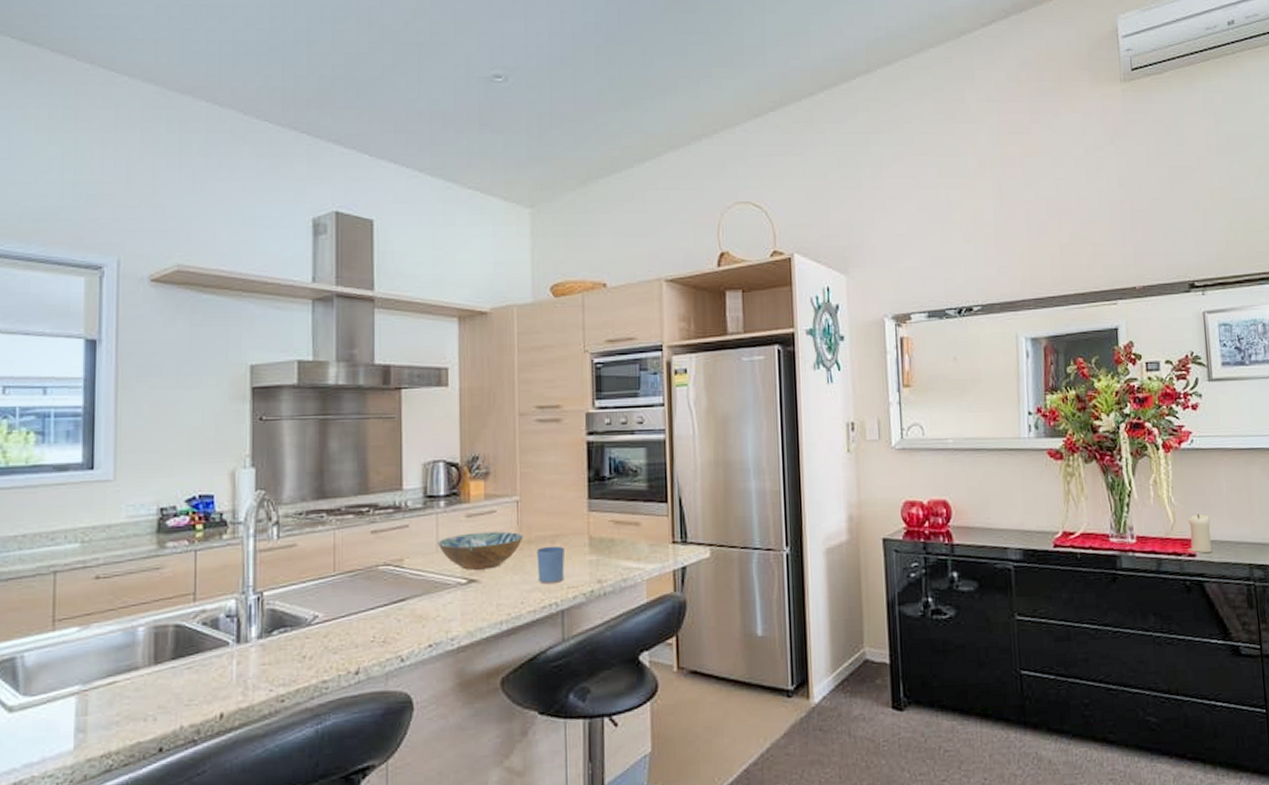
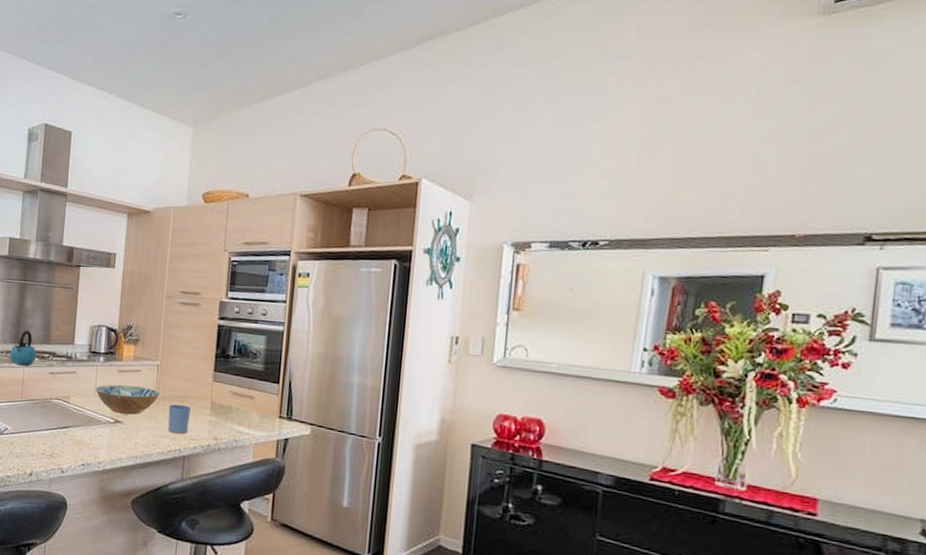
kettle: none [312,481,351,528] -> present [10,331,37,366]
candle: present [1186,513,1213,554] -> none [805,474,842,516]

